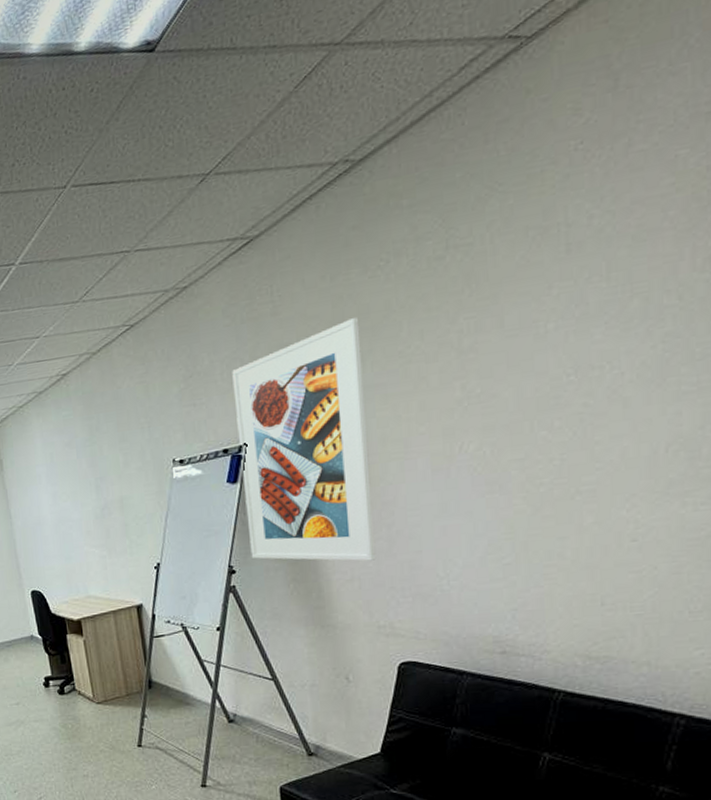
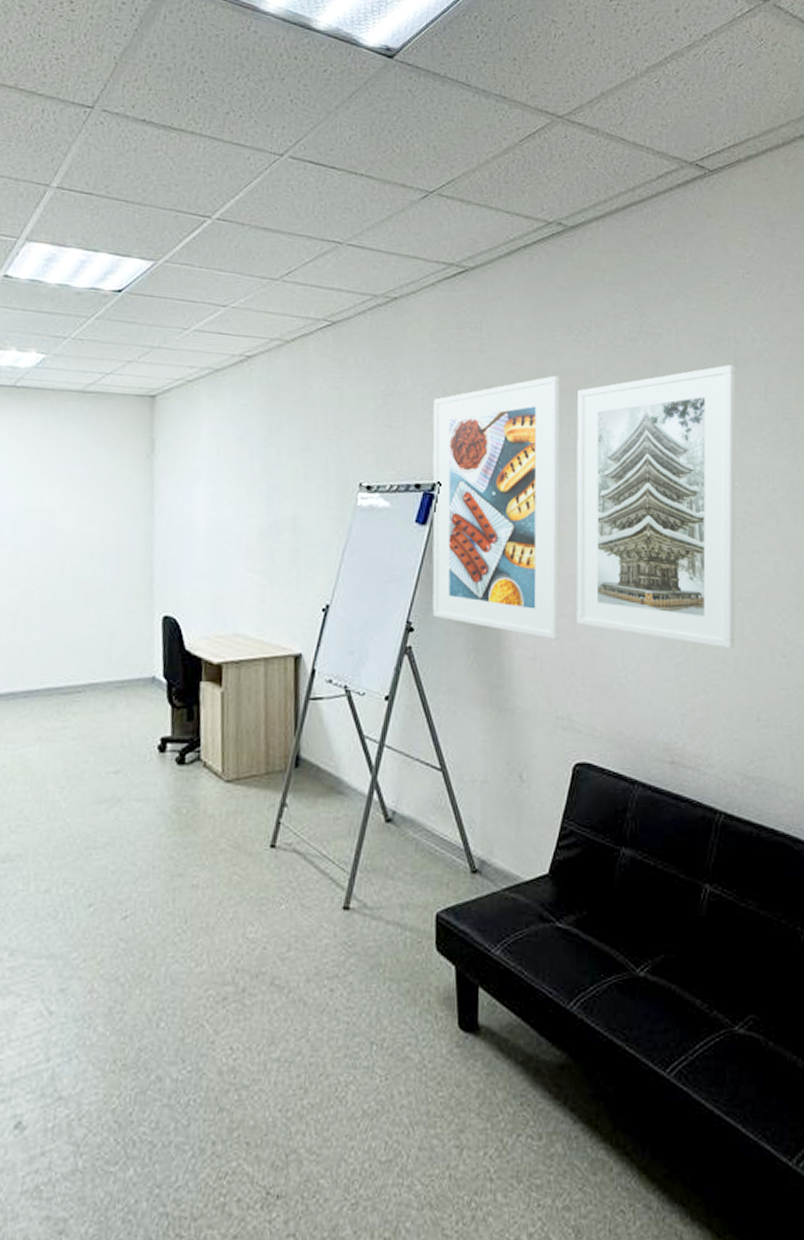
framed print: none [379,252,573,545] -> present [576,364,736,649]

